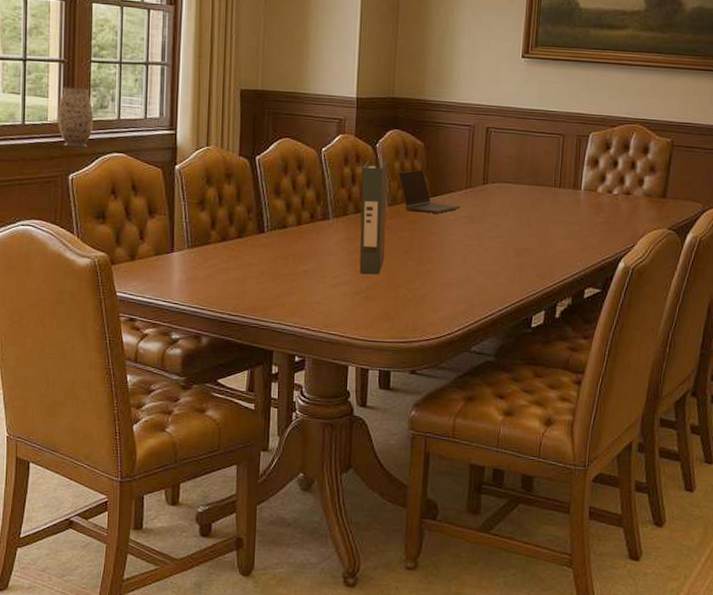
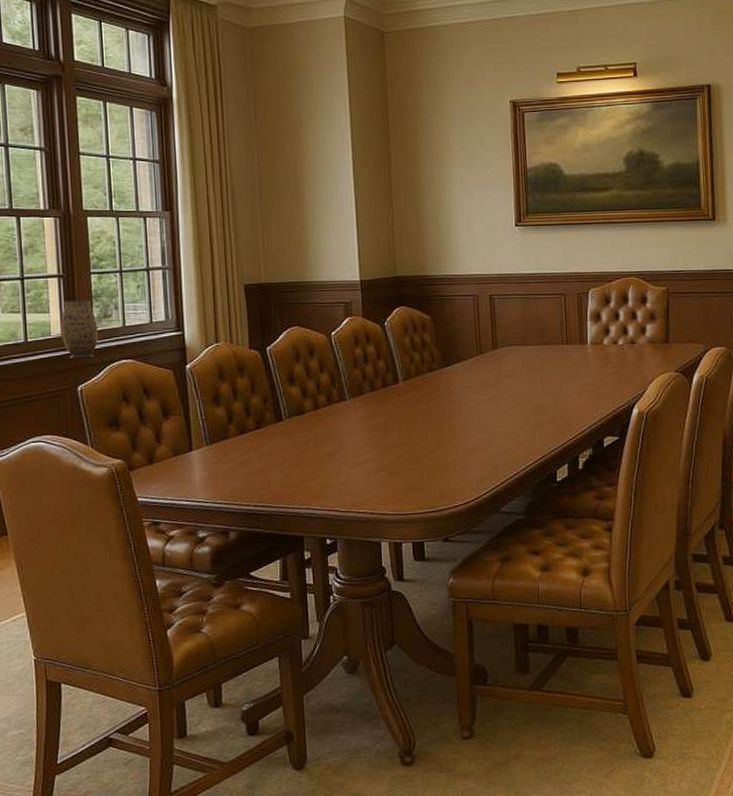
binder: present [359,159,388,274] -> none [373,337,405,449]
laptop computer: present [397,169,460,213] -> none [408,342,474,384]

